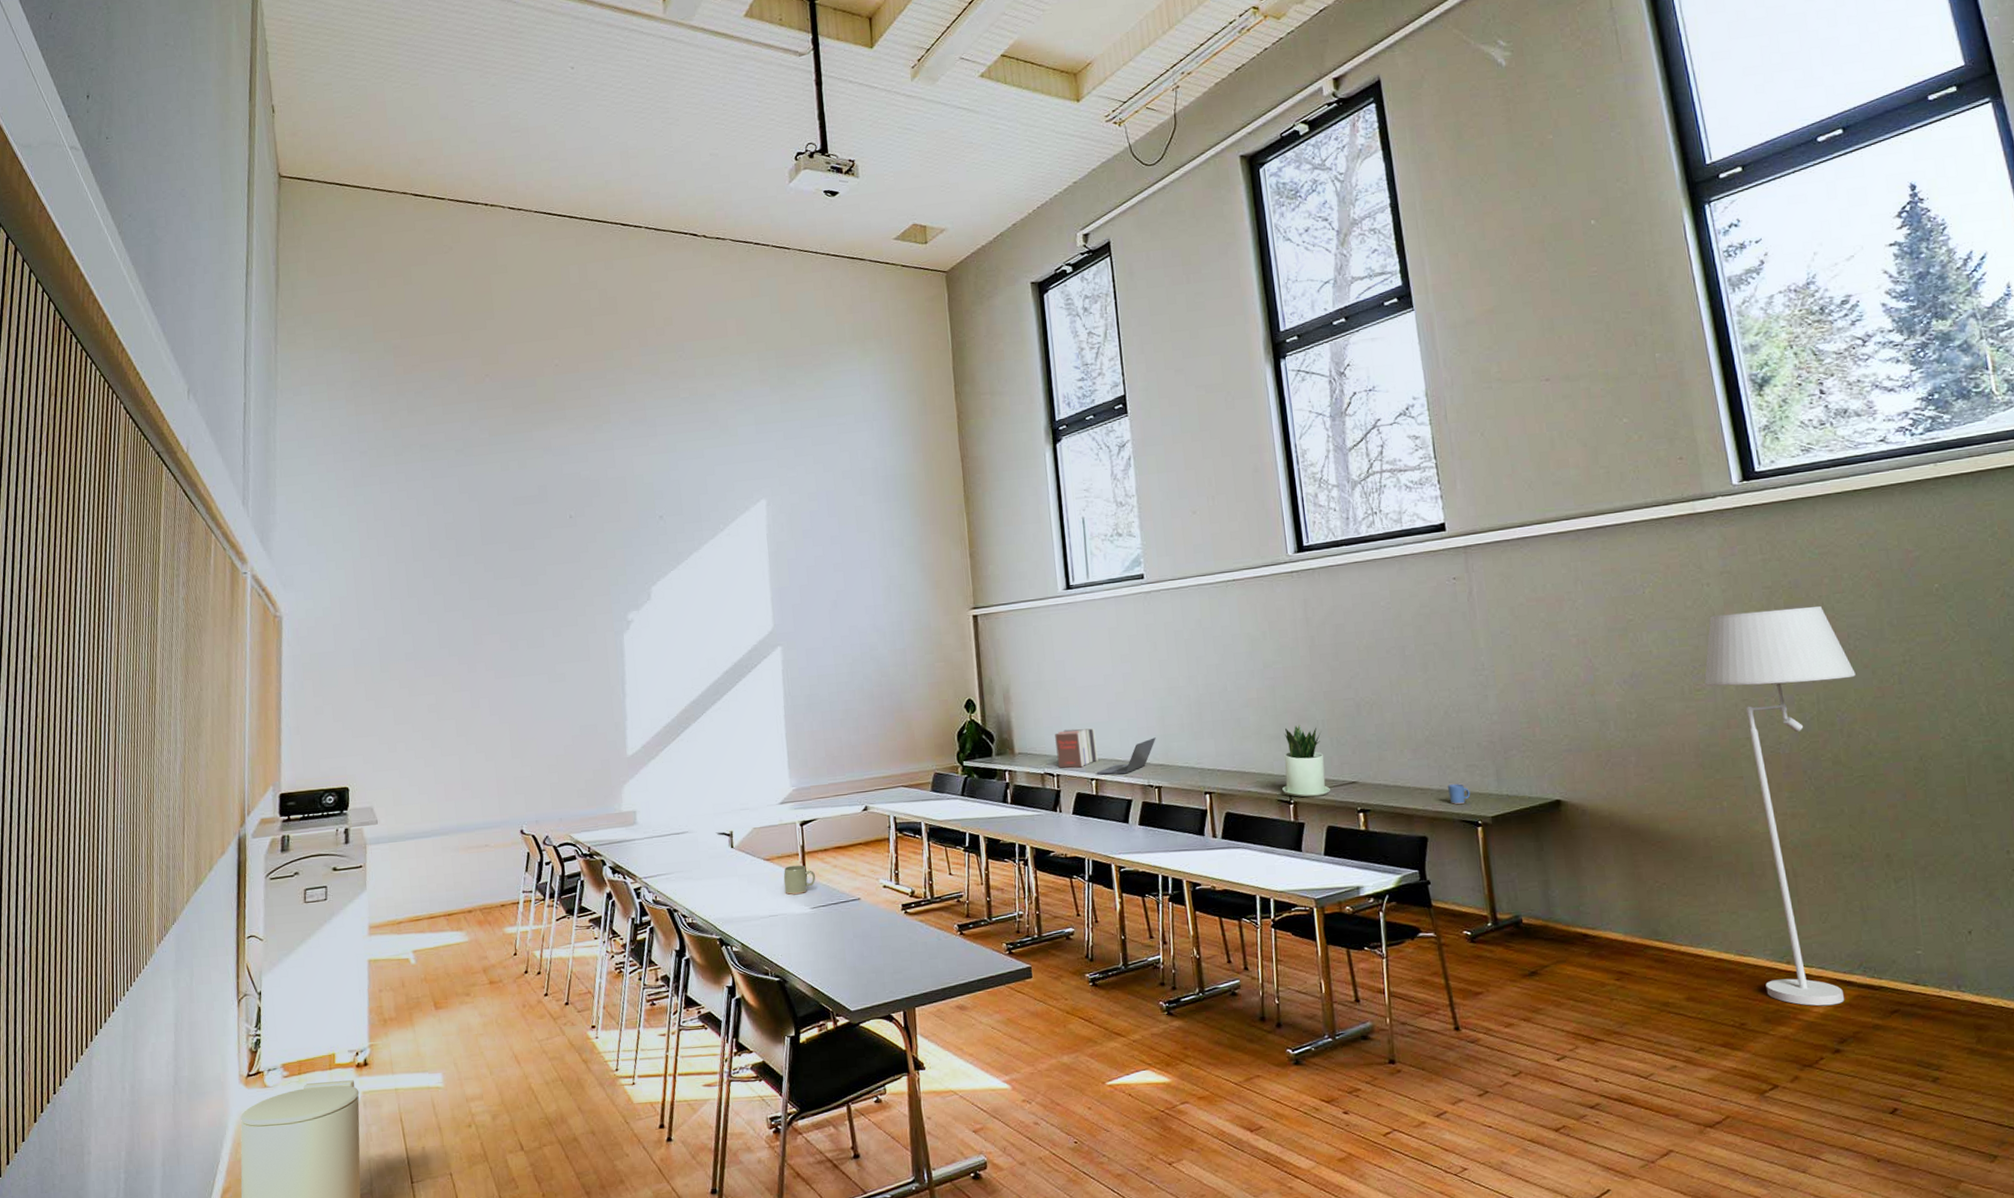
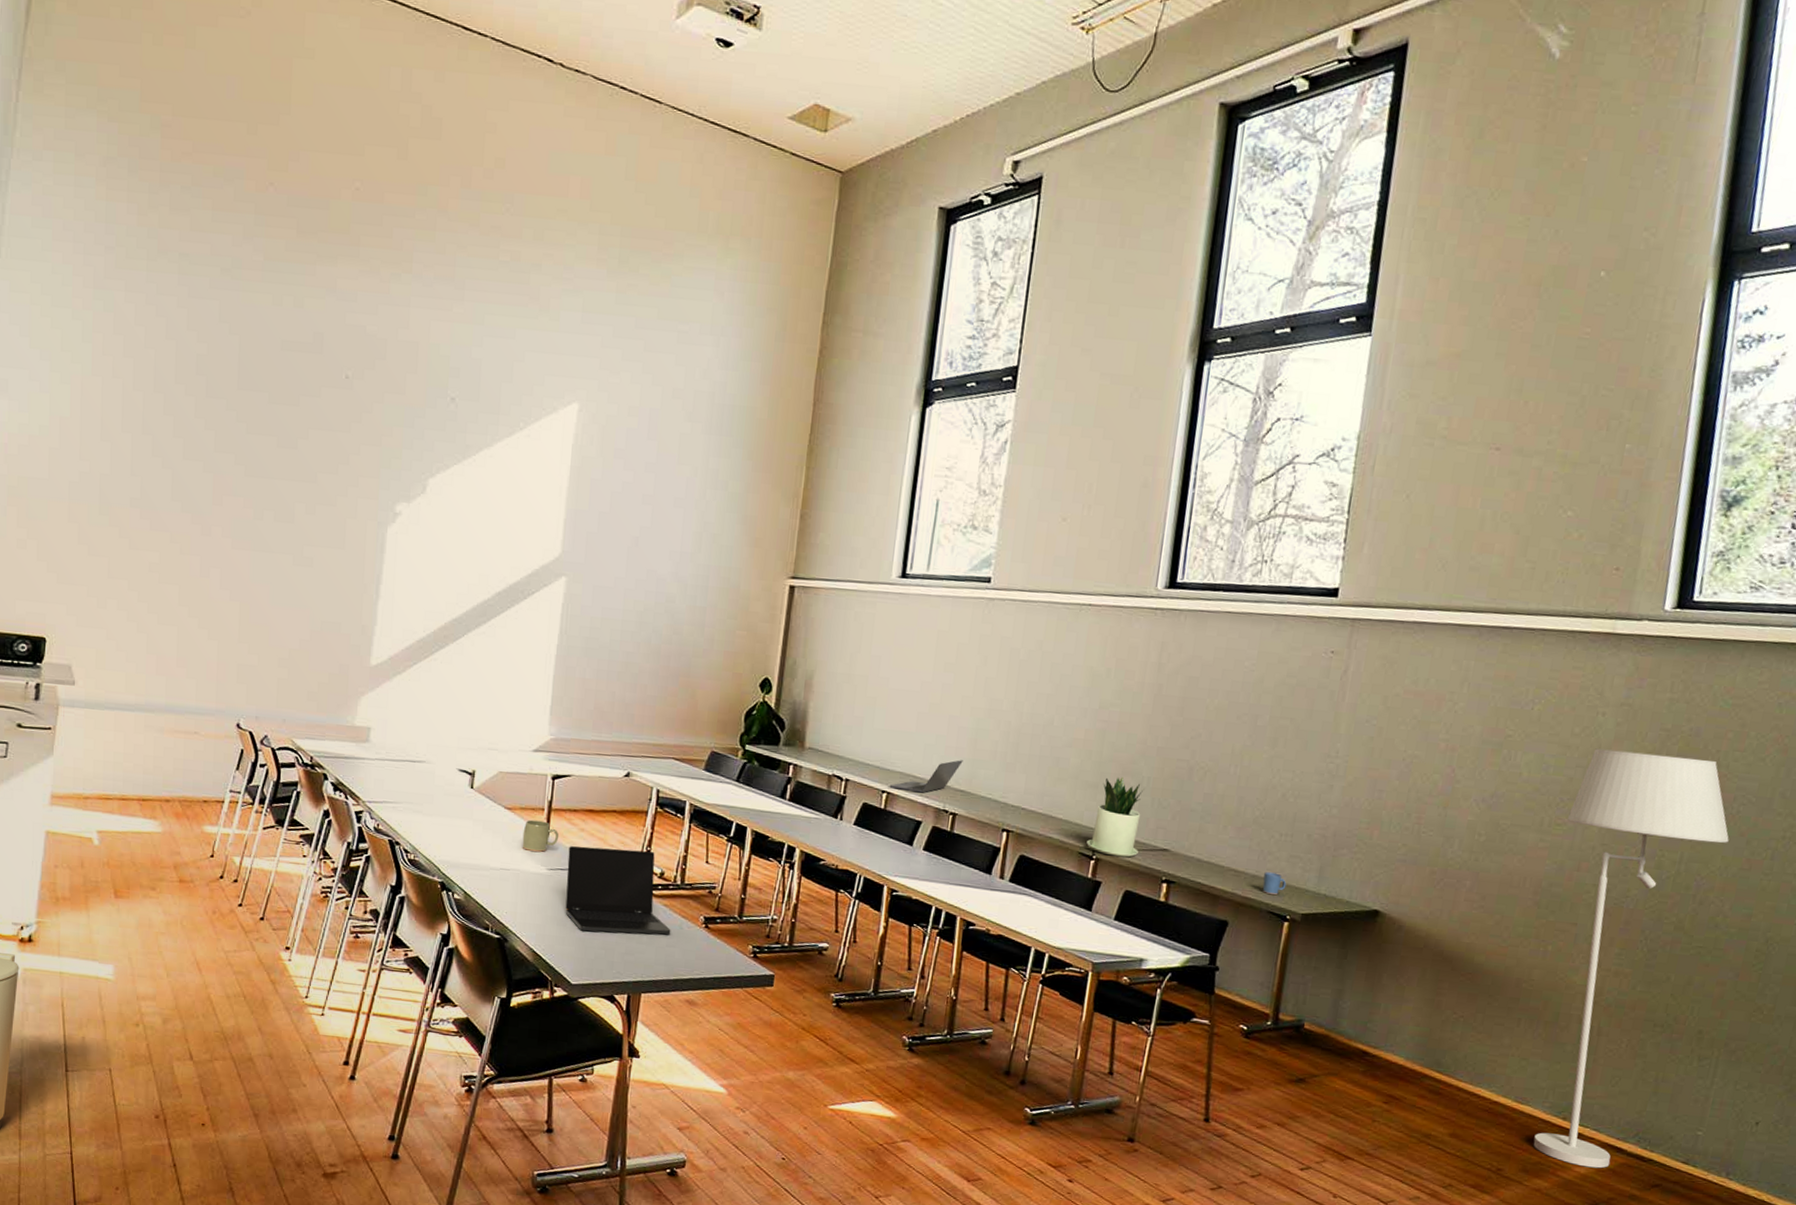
laptop: none [826,873,931,959] -> present [565,846,671,935]
books: present [1055,728,1098,768] -> none [849,732,899,777]

